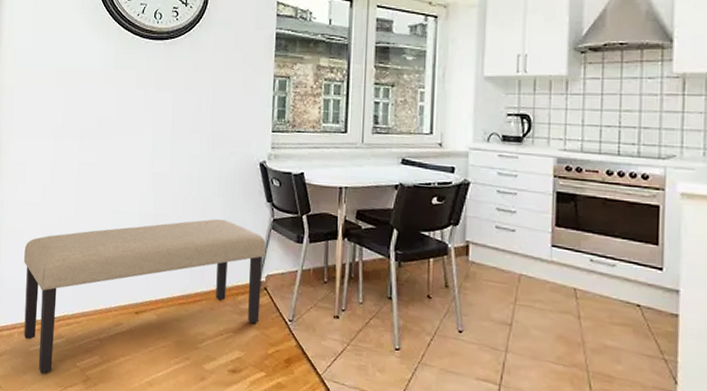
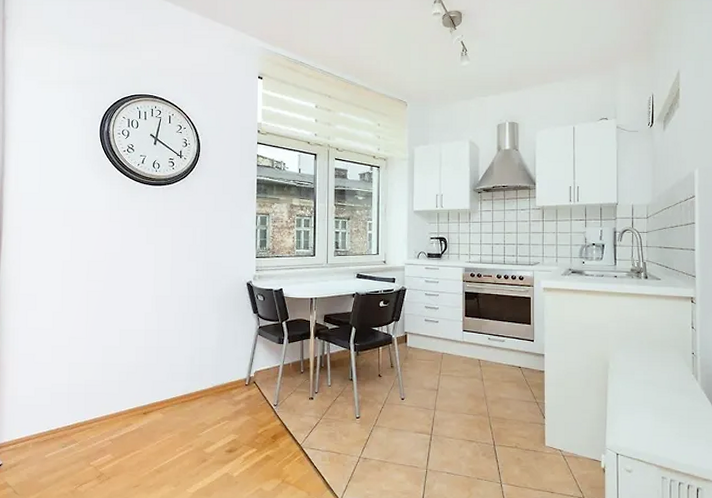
bench: present [24,219,267,374] -> none [37,330,254,476]

